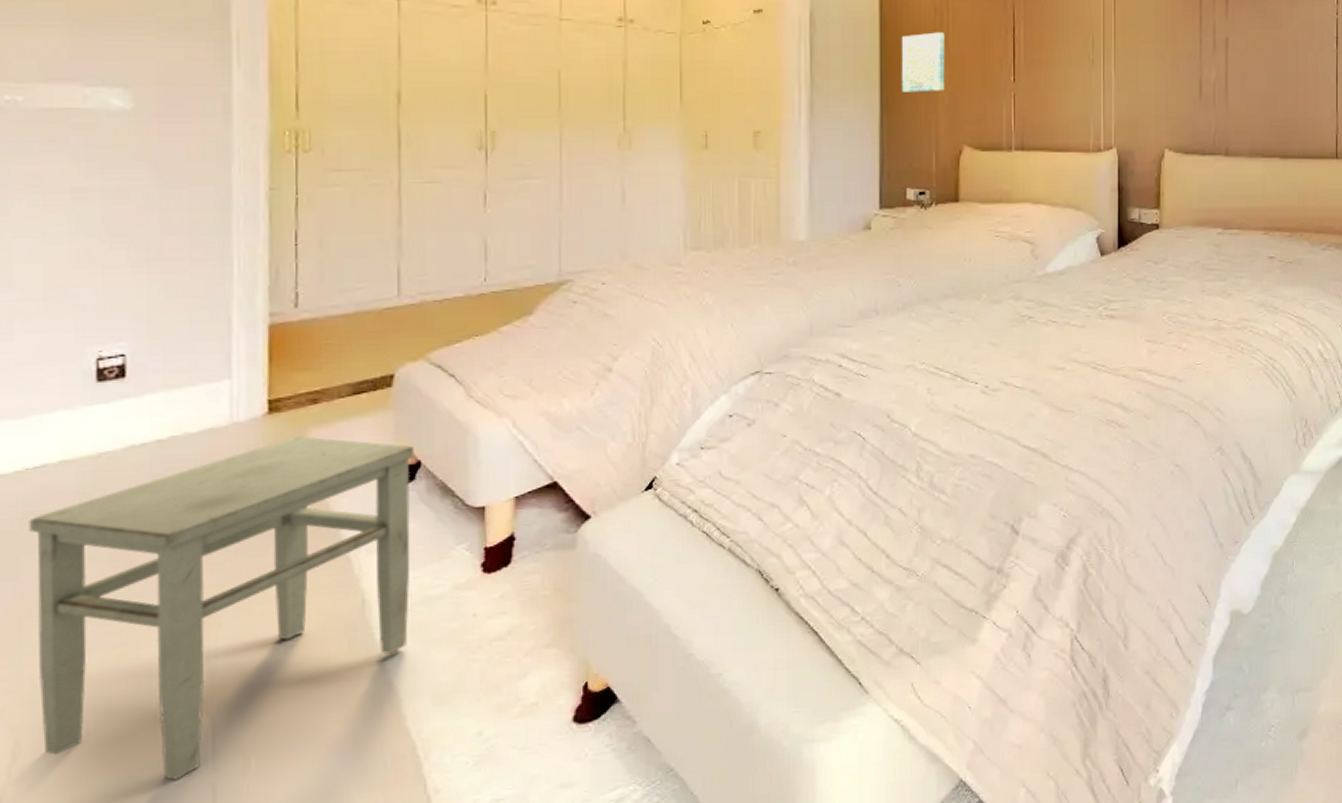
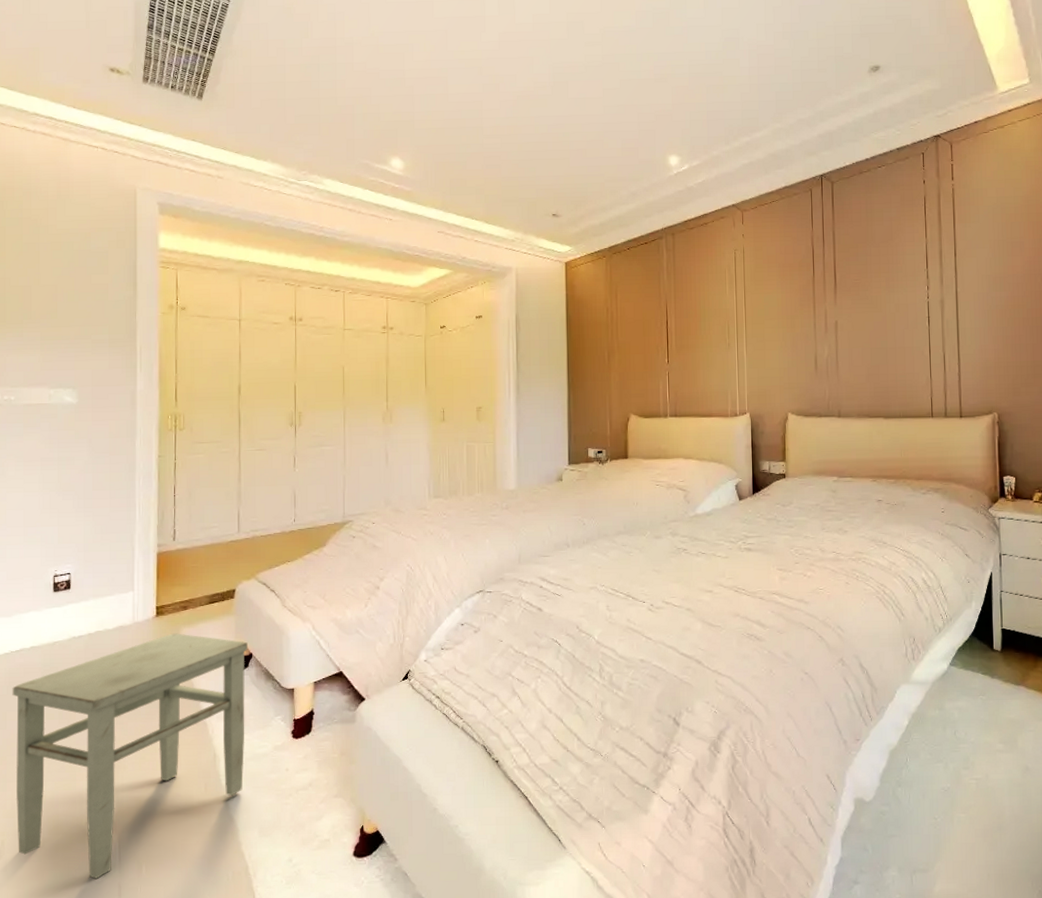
wall art: present [901,32,945,92] -> none [582,327,616,374]

